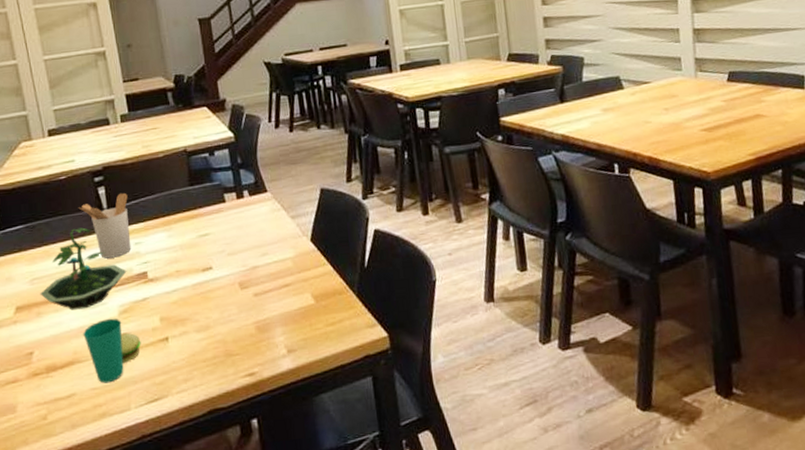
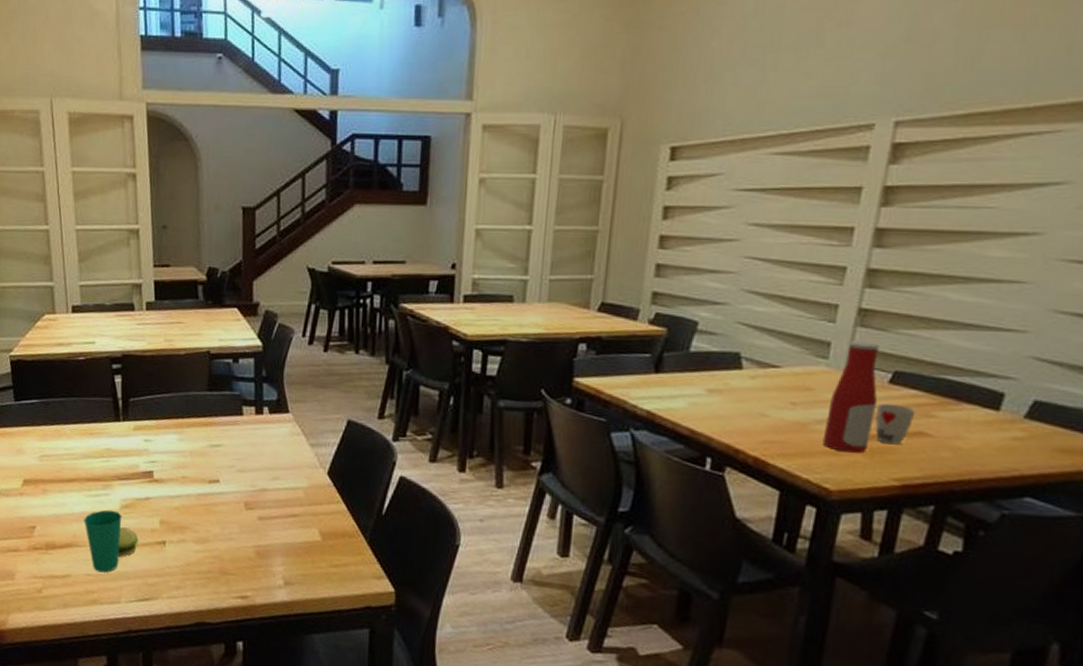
terrarium: present [39,227,127,310] -> none [47,413,133,496]
utensil holder: present [78,193,132,259] -> none [93,386,143,451]
bottle: none [691,52,726,141] -> present [822,341,879,453]
cup: none [724,96,751,128] -> present [875,403,916,445]

